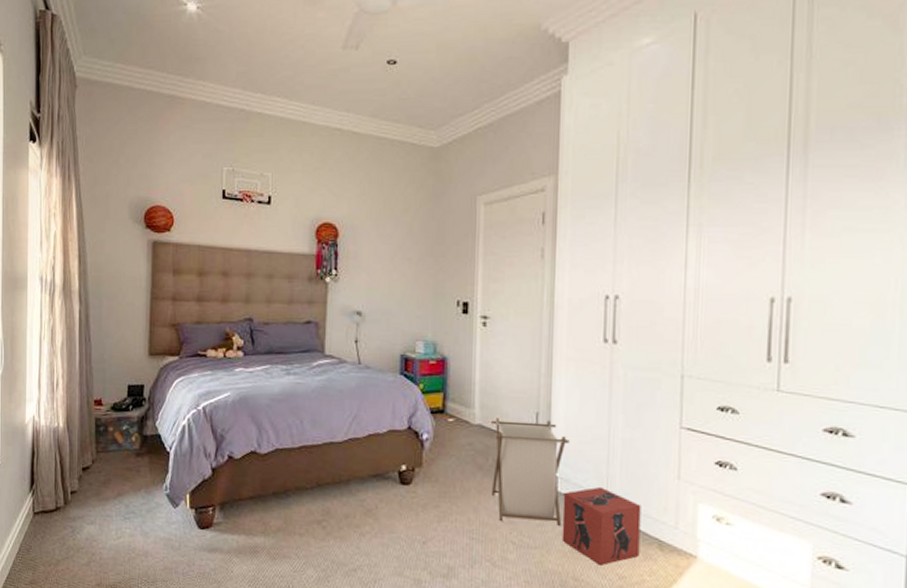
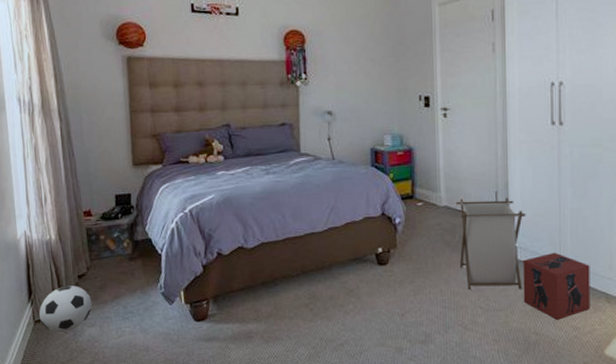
soccer ball: none [40,477,94,528] -> present [39,286,93,333]

